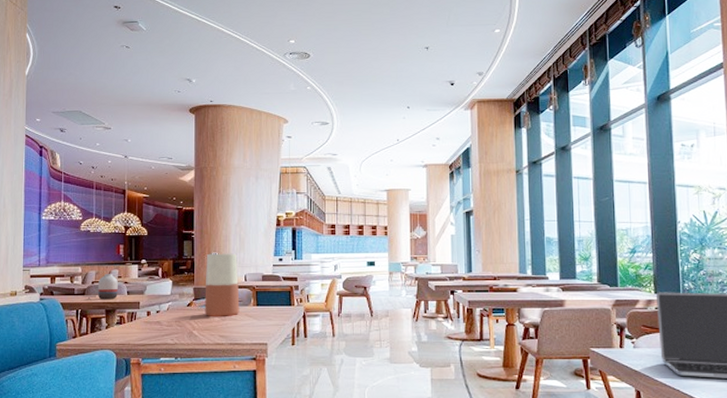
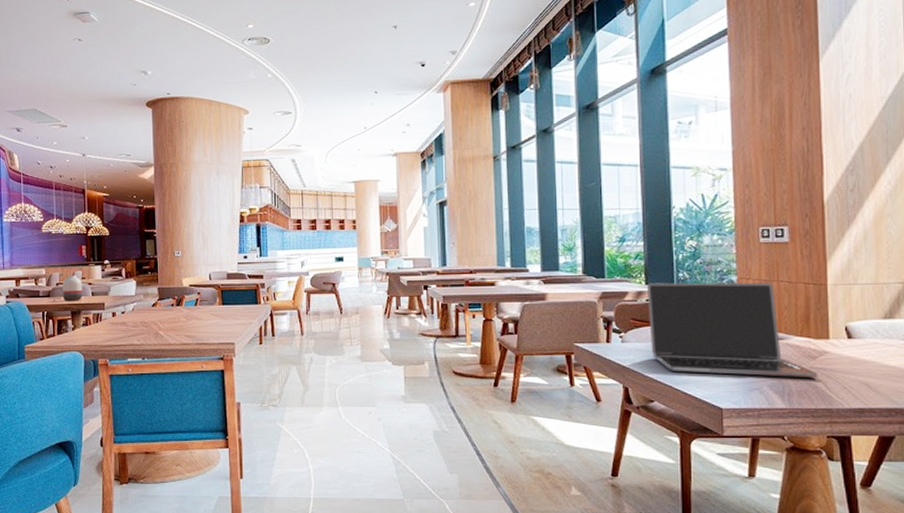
vase: present [204,253,240,316] -> none [169,251,205,316]

